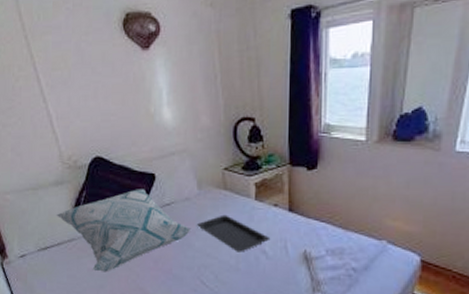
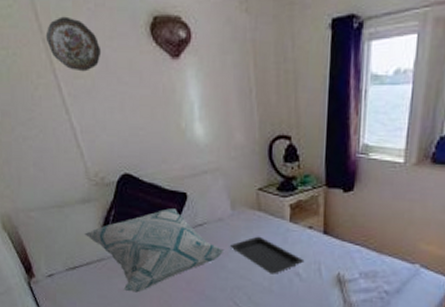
decorative plate: none [27,16,78,64] -> present [45,16,102,72]

